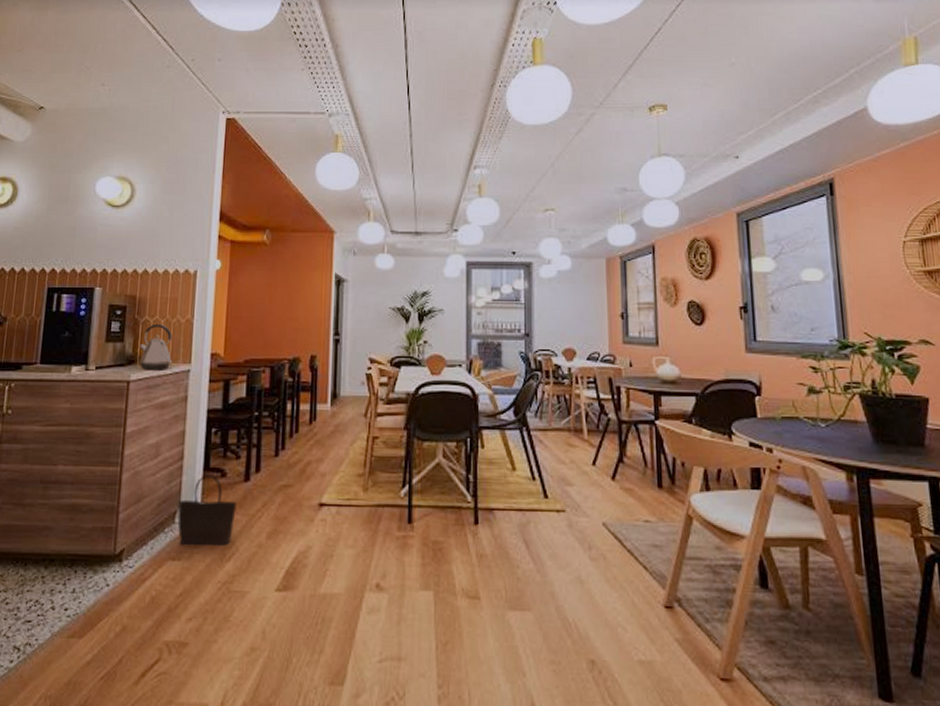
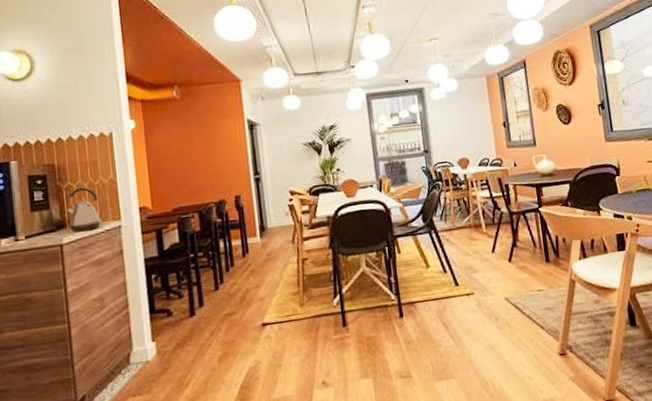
tote bag: present [177,475,236,546] -> none [131,316,187,381]

